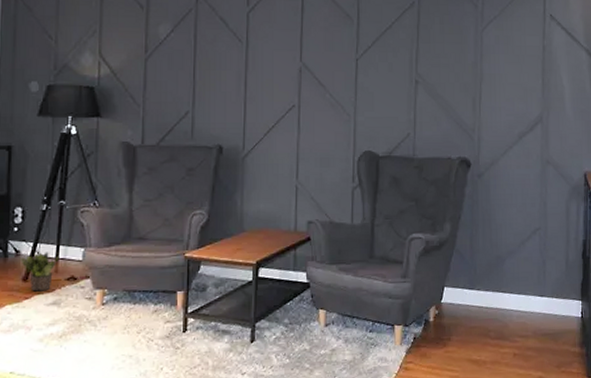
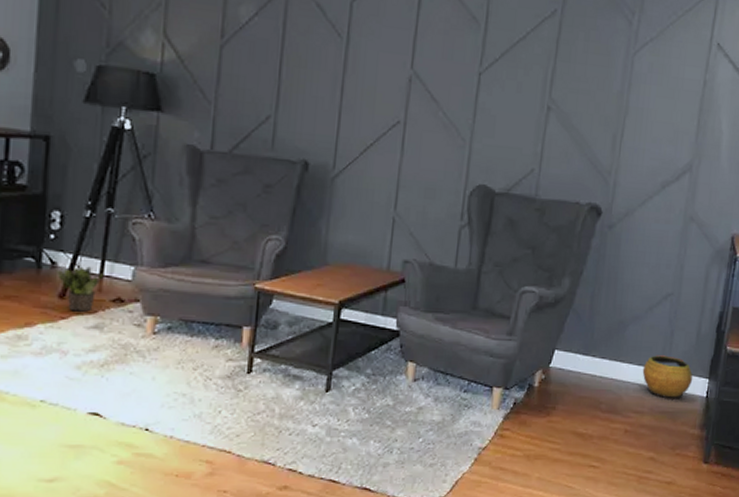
clay pot: none [522,283,568,322] -> present [642,355,693,400]

